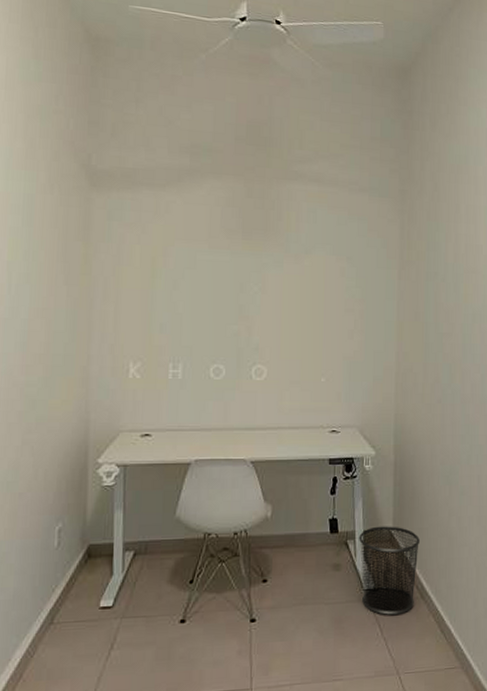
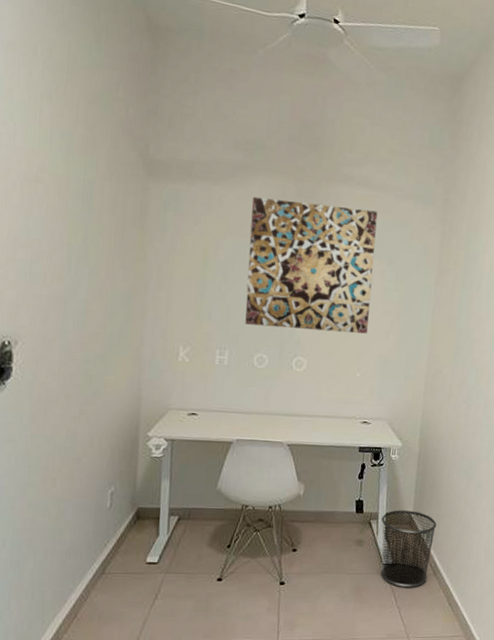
wall art: none [198,200,332,336] -> present [245,196,378,334]

